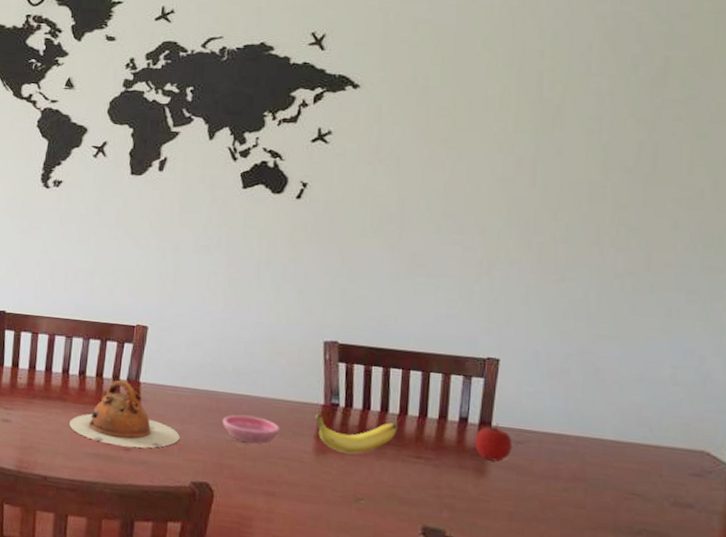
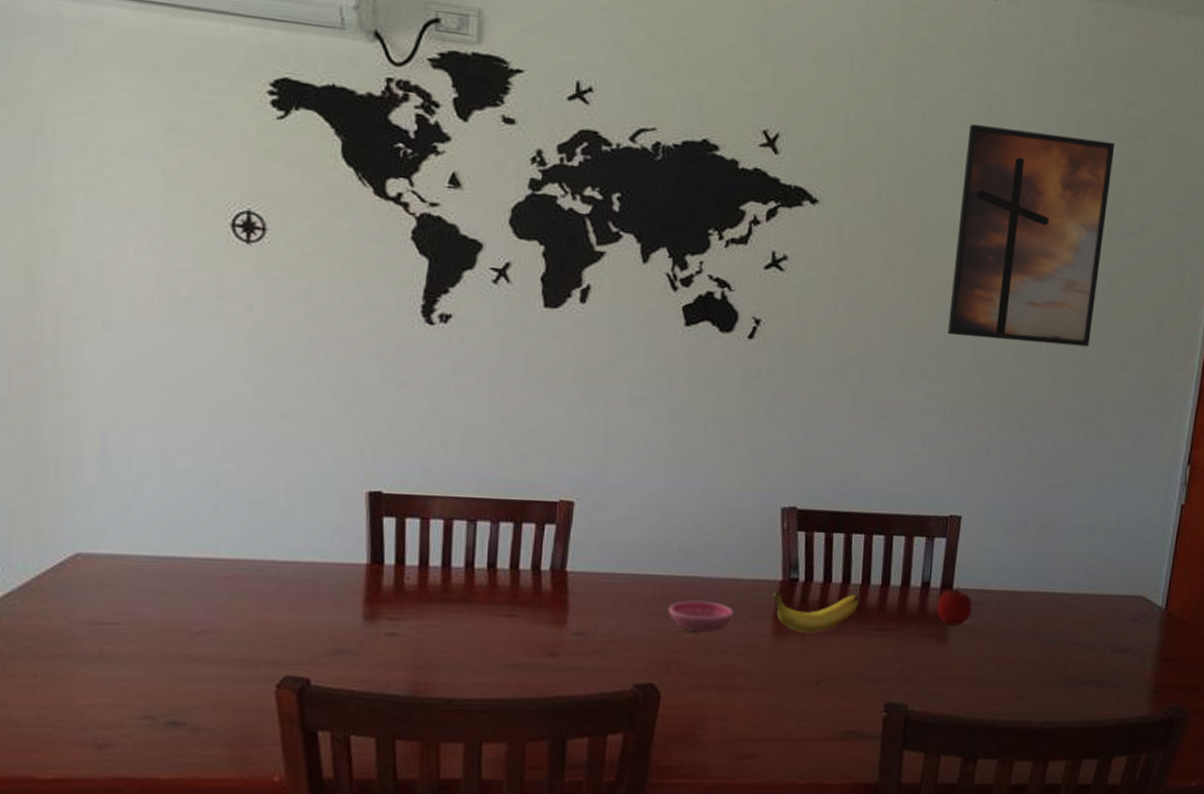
teapot: present [69,380,180,448] -> none [478,570,619,652]
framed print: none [483,15,656,207] -> present [948,124,1115,347]

